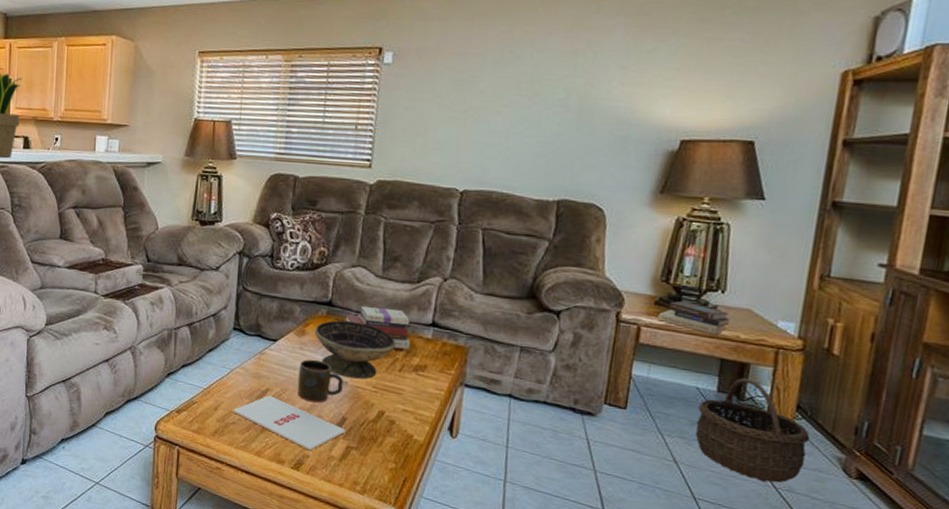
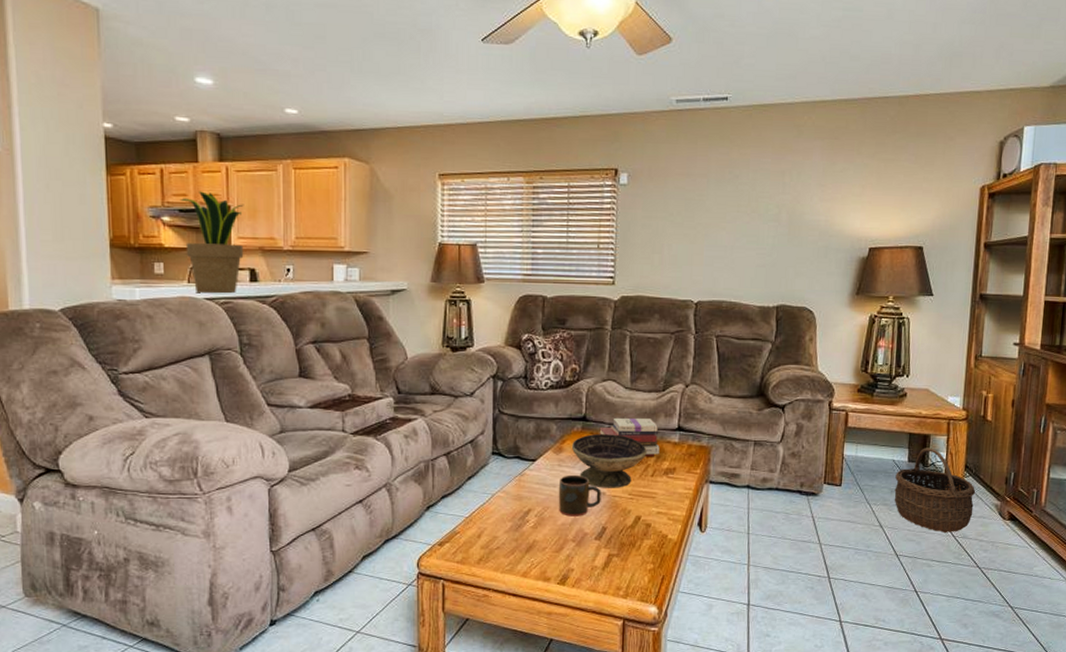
magazine: present [233,396,346,451] -> none [497,516,606,564]
books: present [657,300,731,334] -> none [860,386,914,413]

